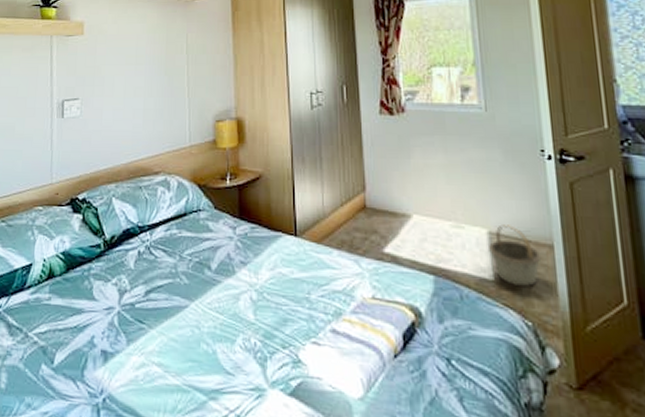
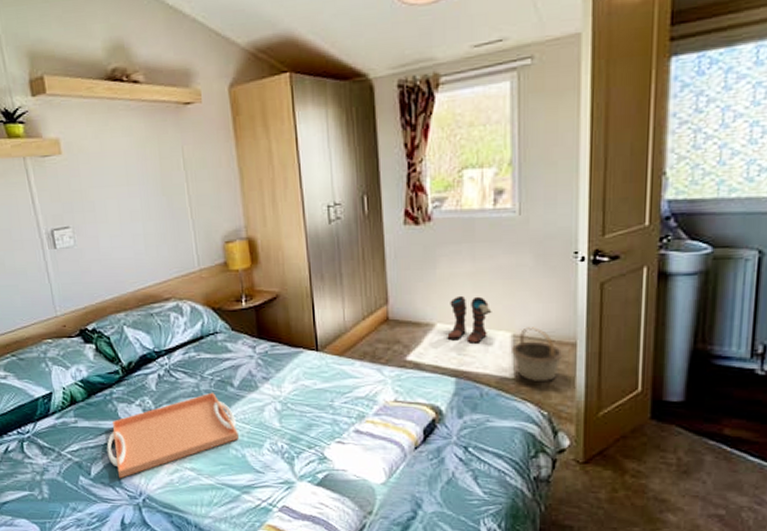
serving tray: none [75,274,212,371] -> present [106,392,240,479]
boots: none [423,186,467,239] -> present [447,295,492,343]

